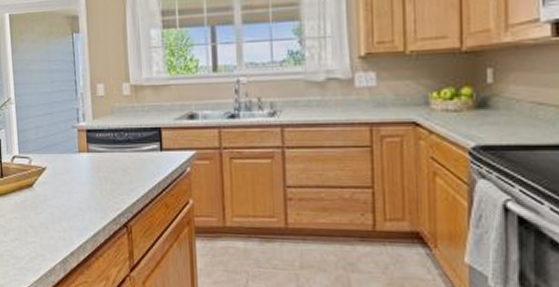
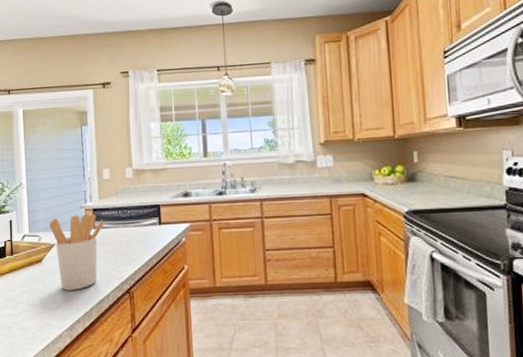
utensil holder: none [40,135,99,220] -> present [49,214,104,290]

